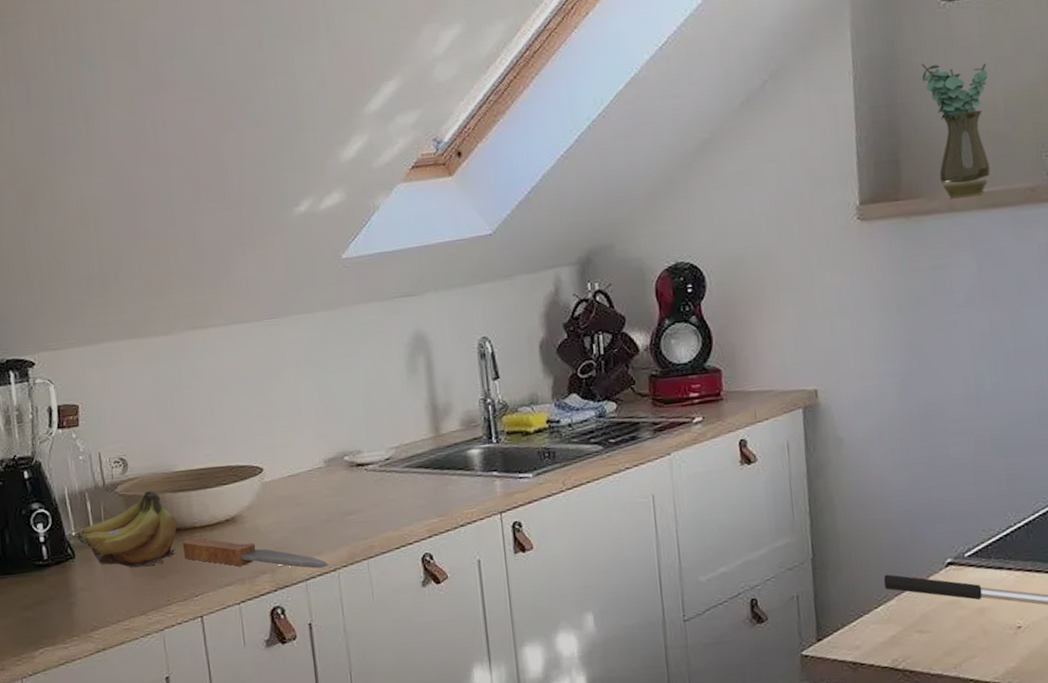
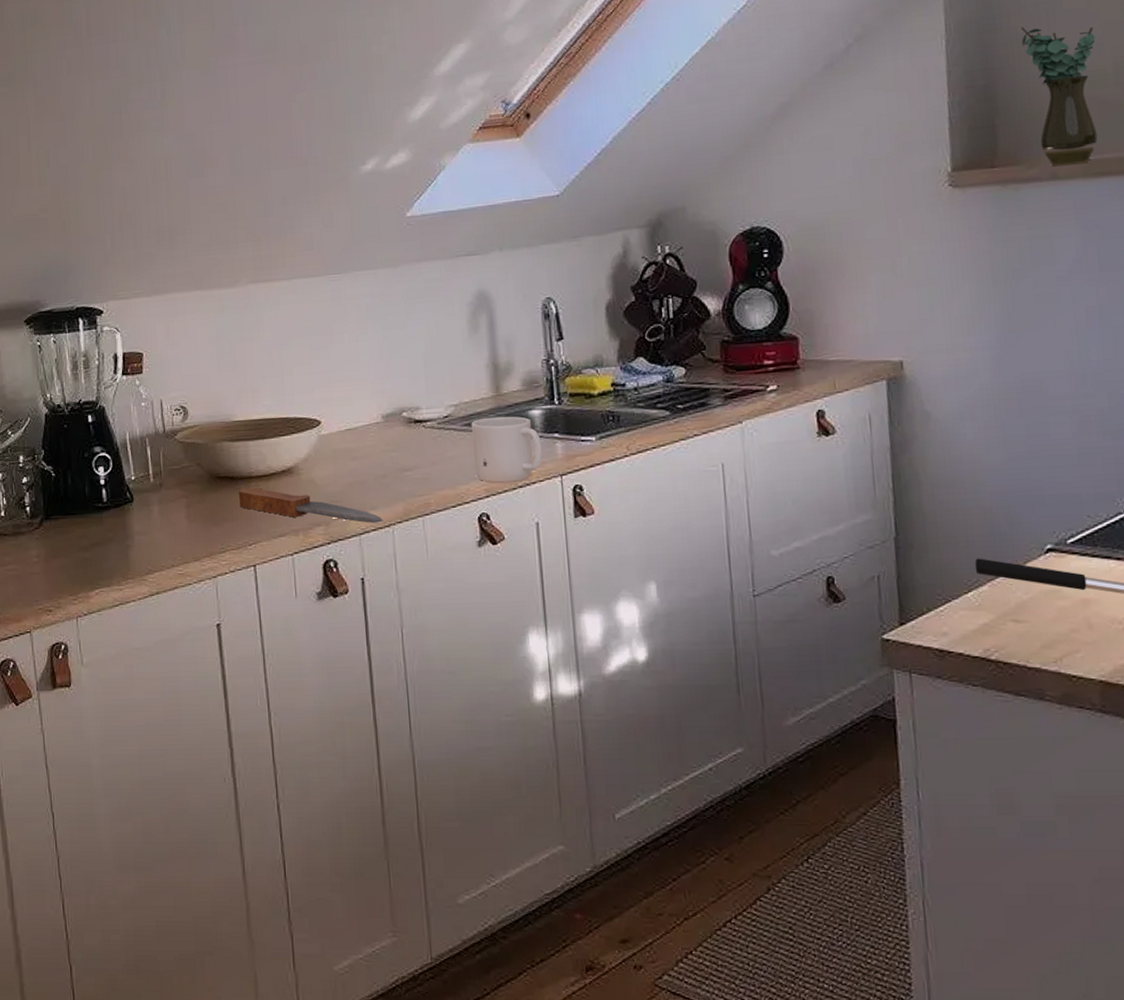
fruit: present [75,491,178,568] -> none [135,439,234,514]
mug: none [412,456,483,524] -> present [471,416,543,484]

